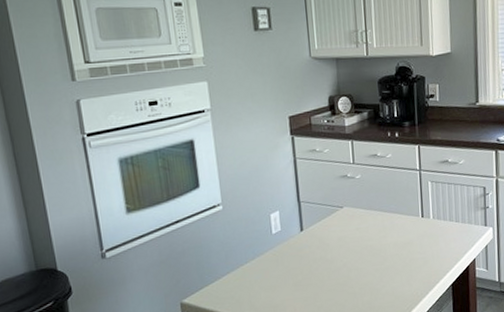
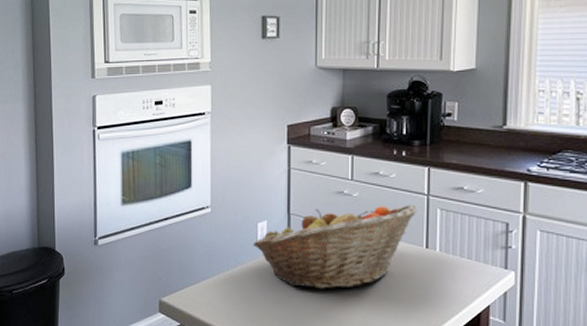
fruit basket: none [268,180,413,269] -> present [253,204,418,289]

